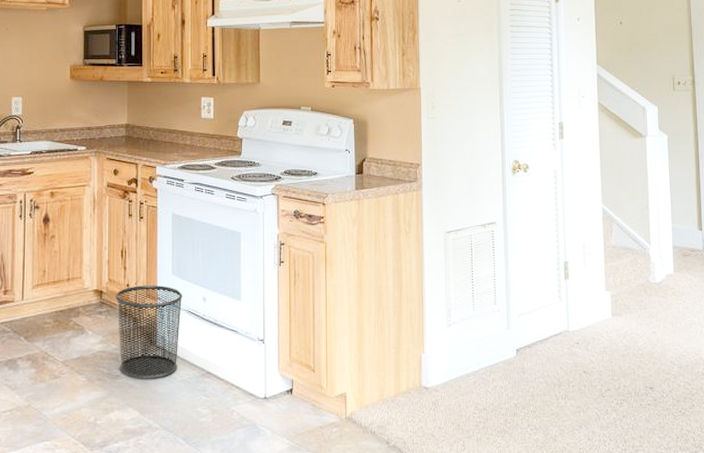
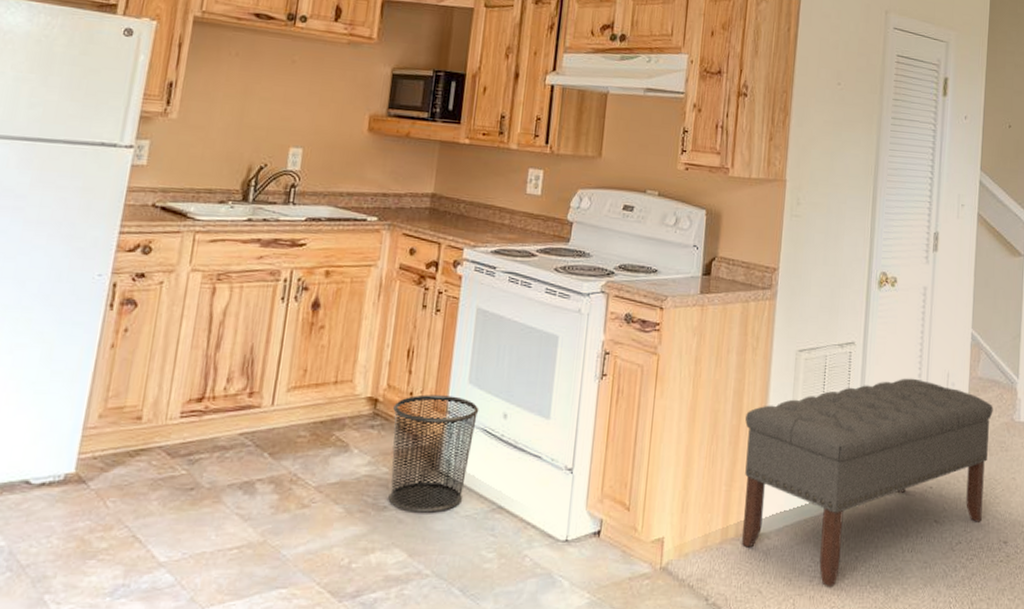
bench: none [406,250,629,431] -> present [742,378,993,588]

